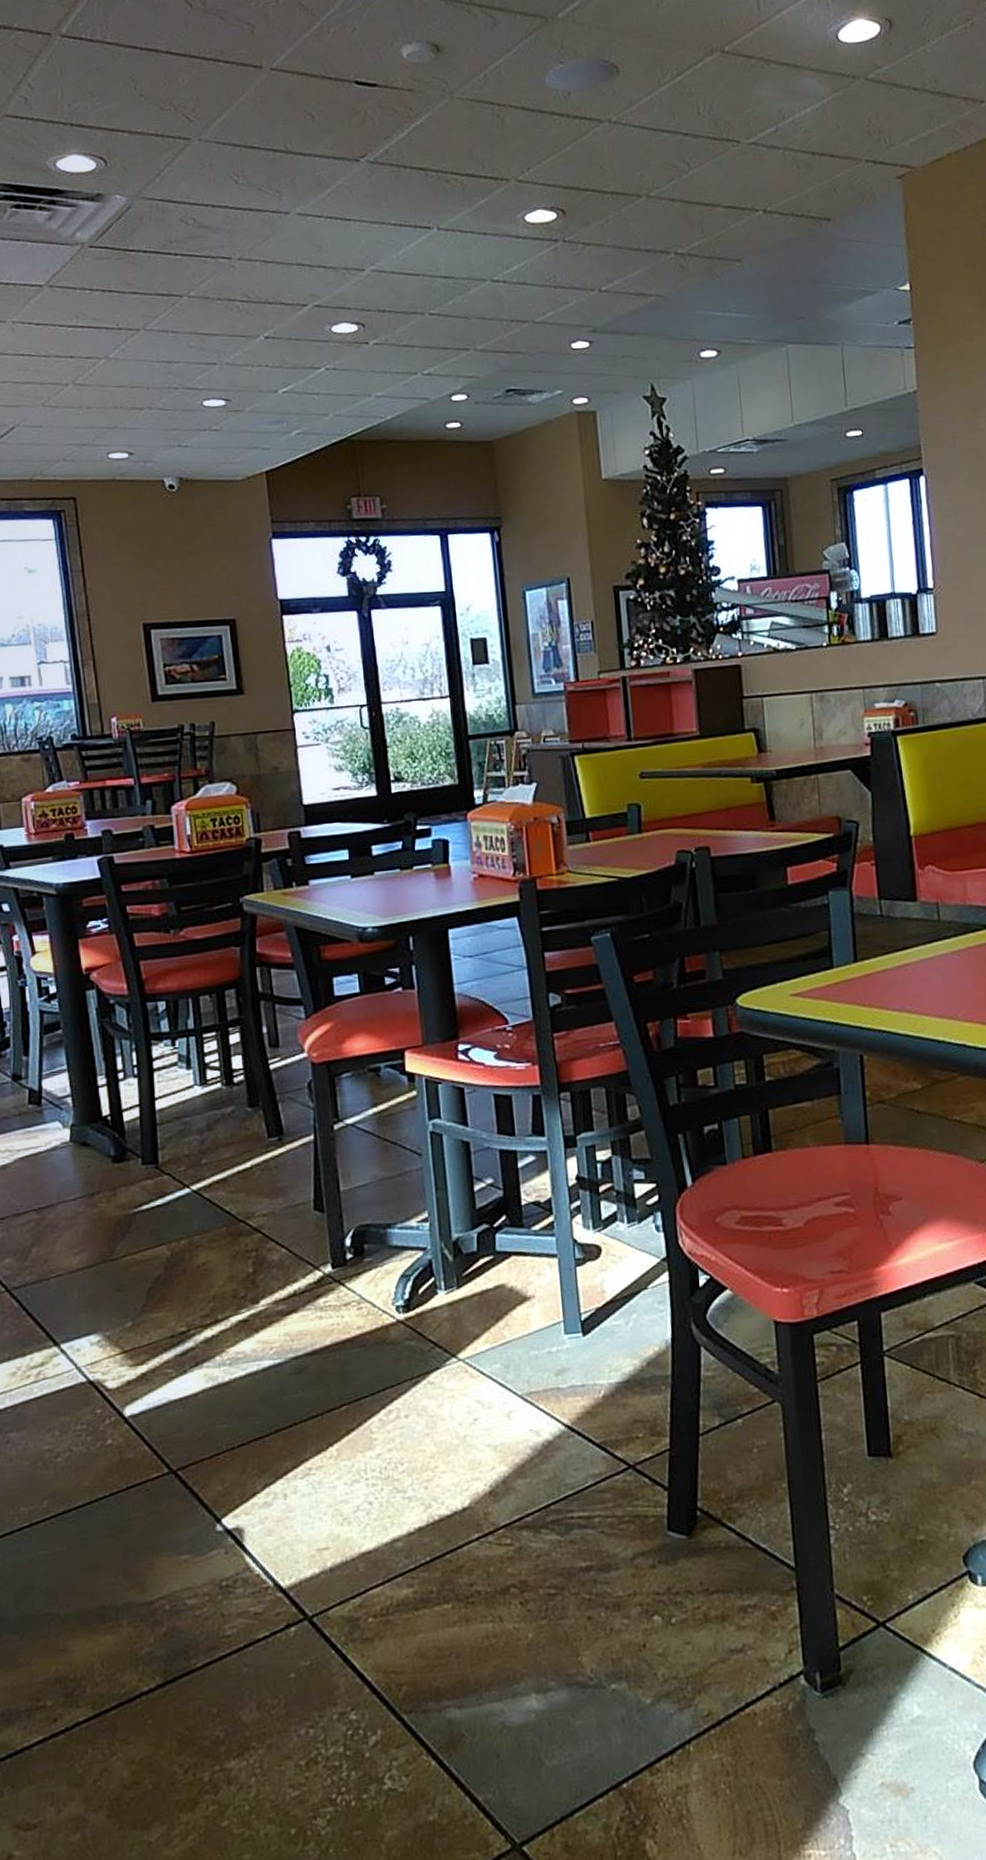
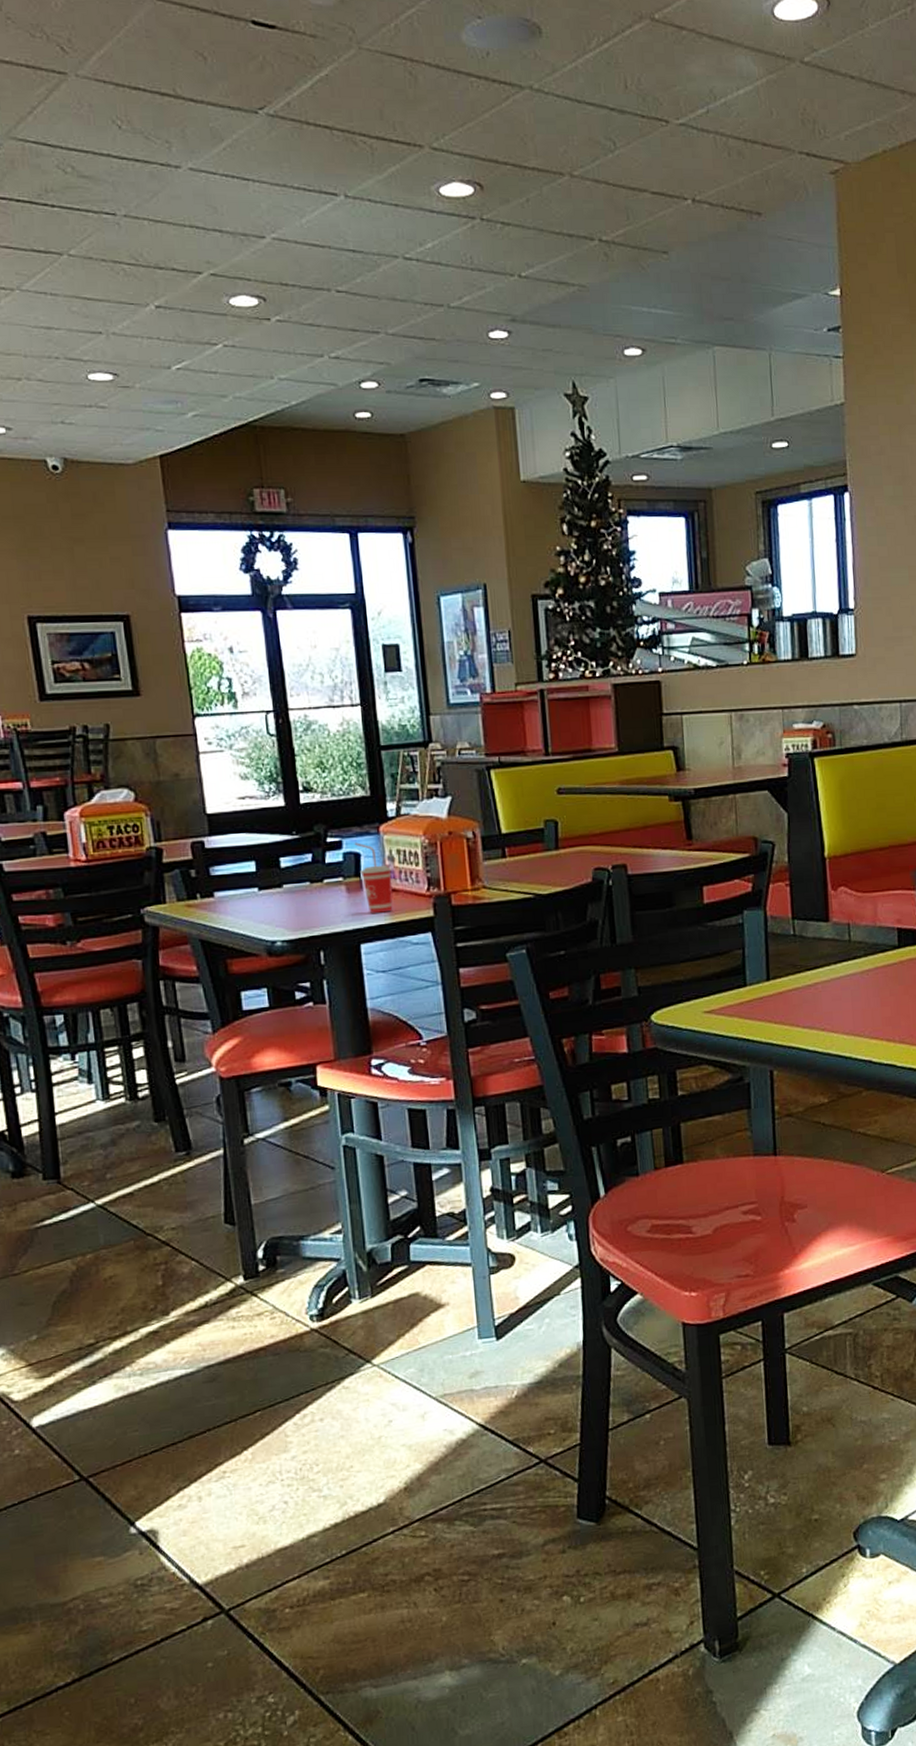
beverage cup: none [442,830,480,899] -> present [354,842,393,913]

